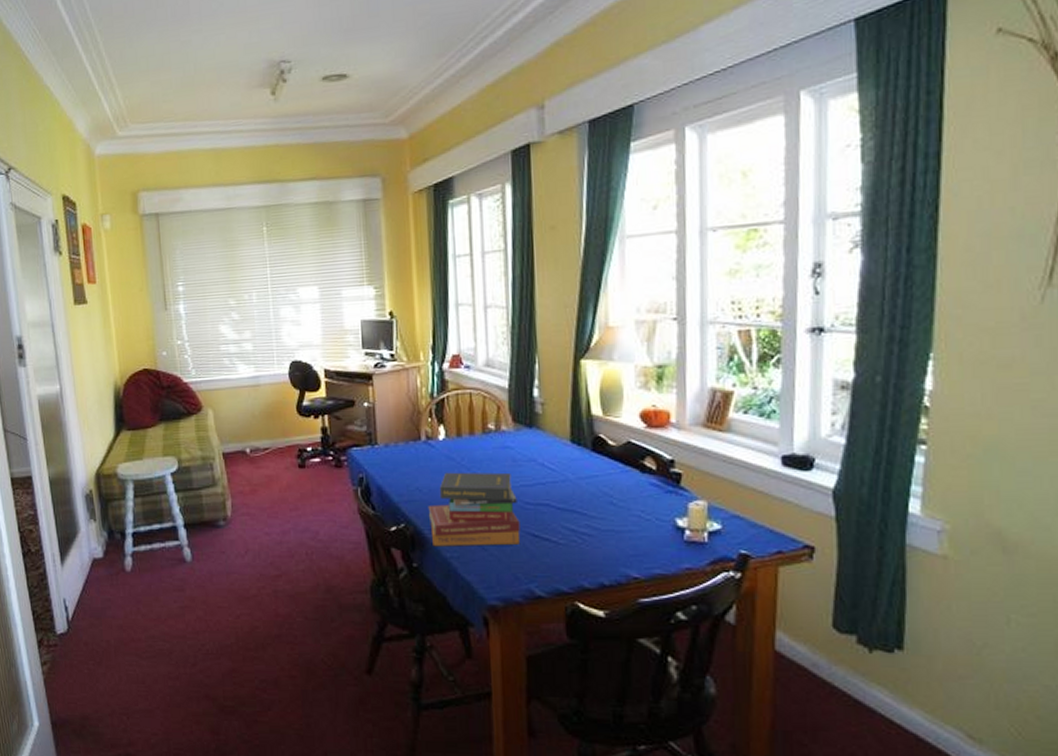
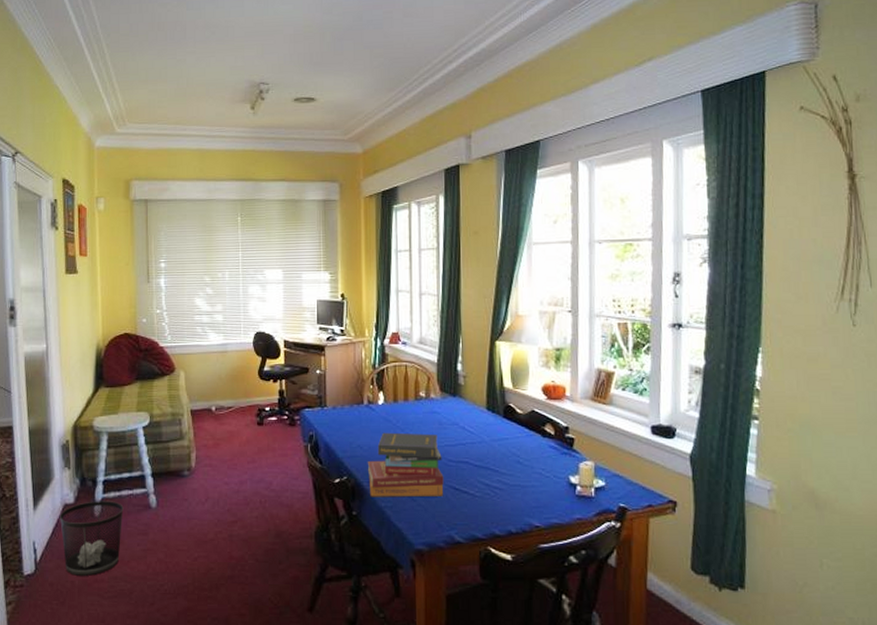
waste bin: none [88,555,157,635] -> present [59,501,124,576]

